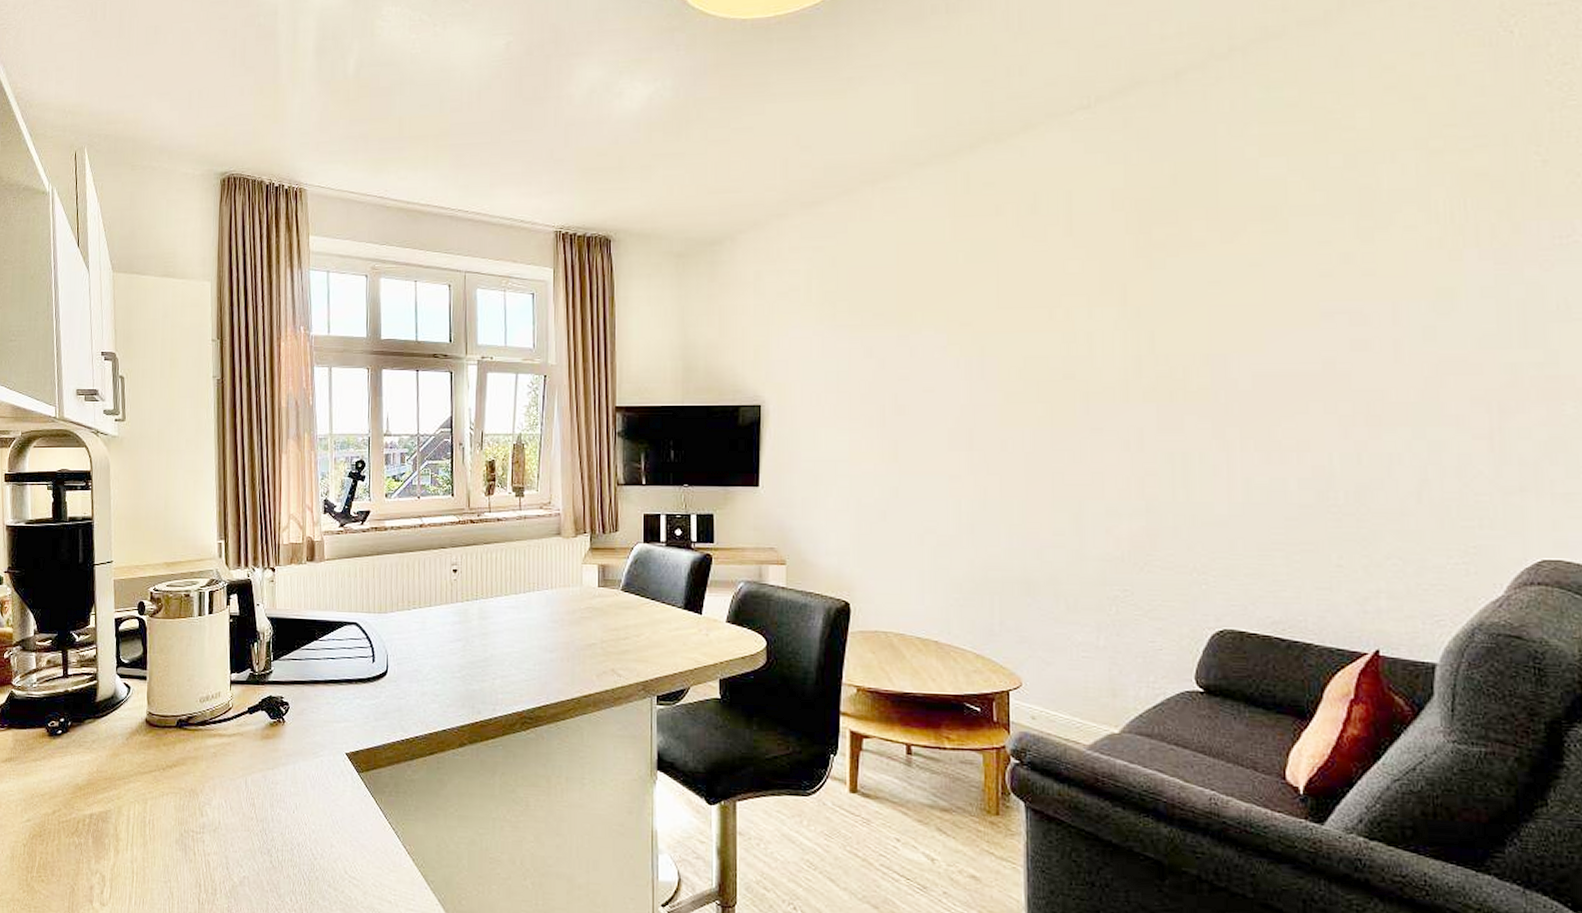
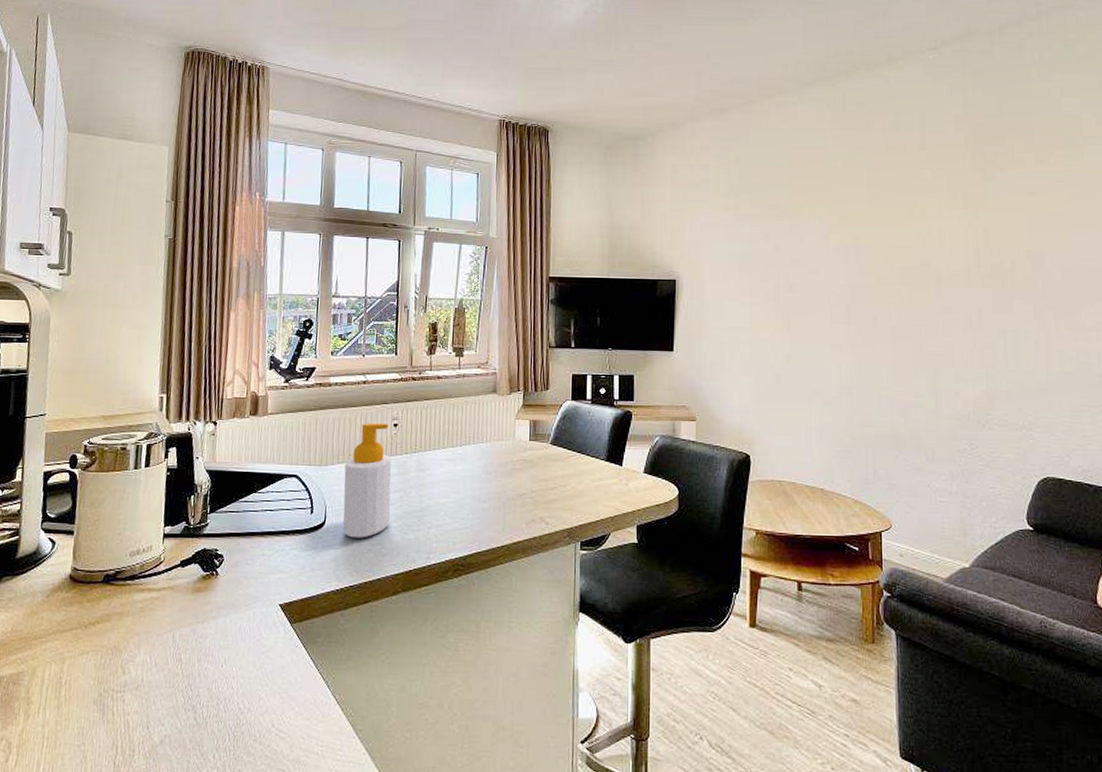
soap bottle: none [404,569,454,688] -> present [343,423,392,538]

